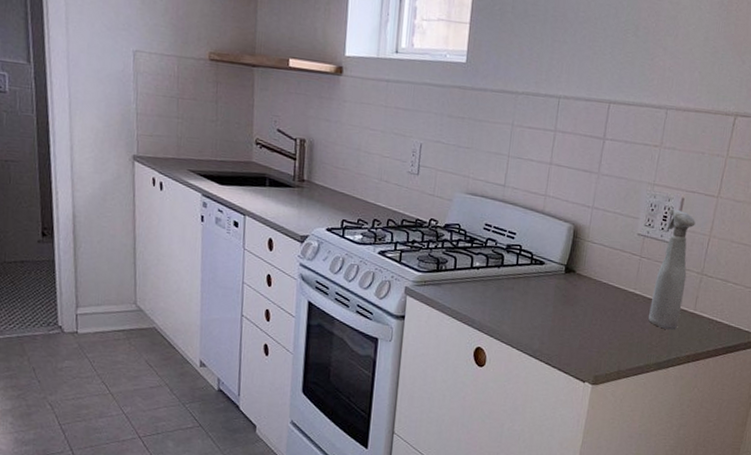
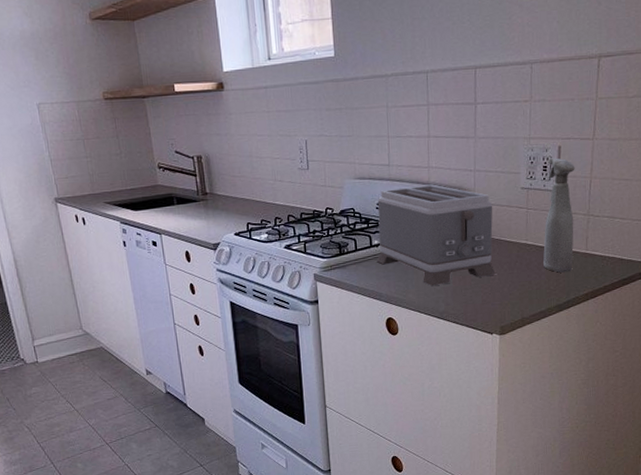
toaster: none [474,210,606,322] -> present [376,184,496,287]

